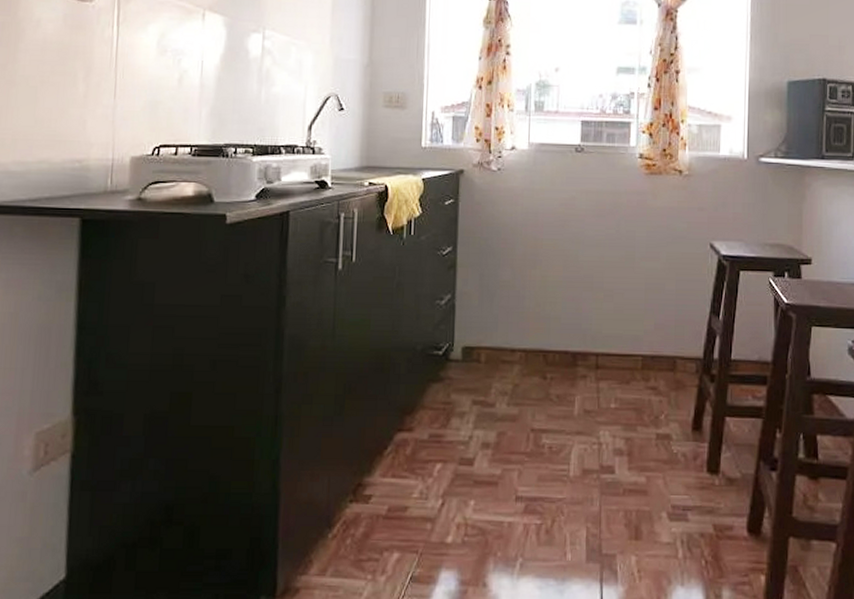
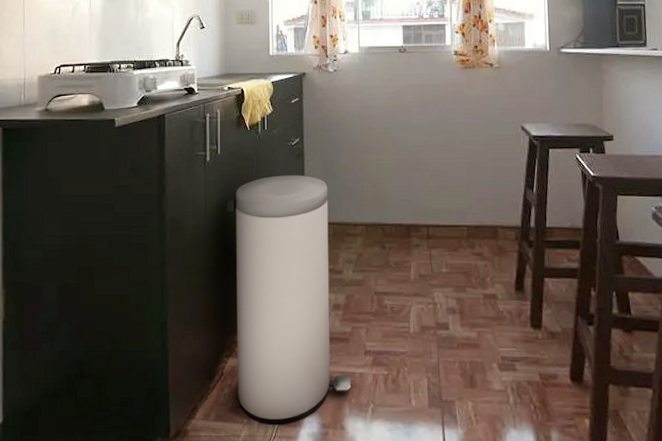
pedal bin: none [358,289,500,583] -> present [226,175,353,426]

